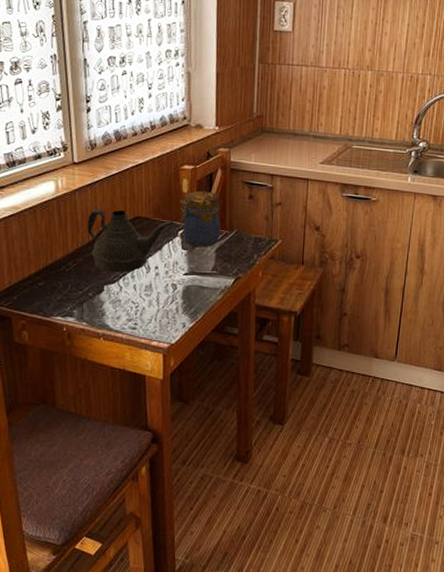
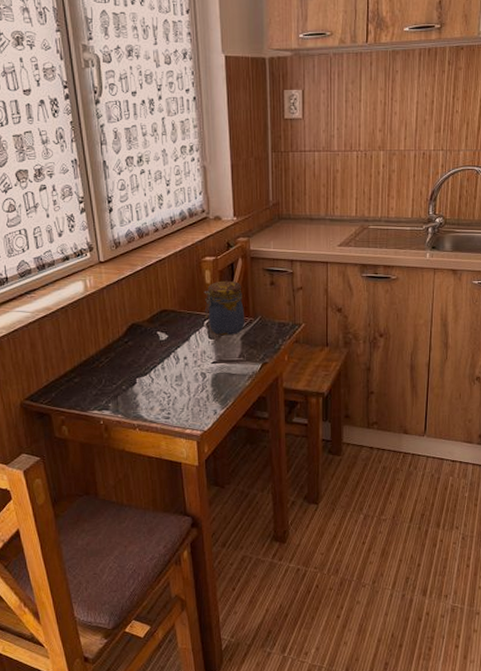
teapot: present [87,209,174,273] -> none [116,305,199,365]

